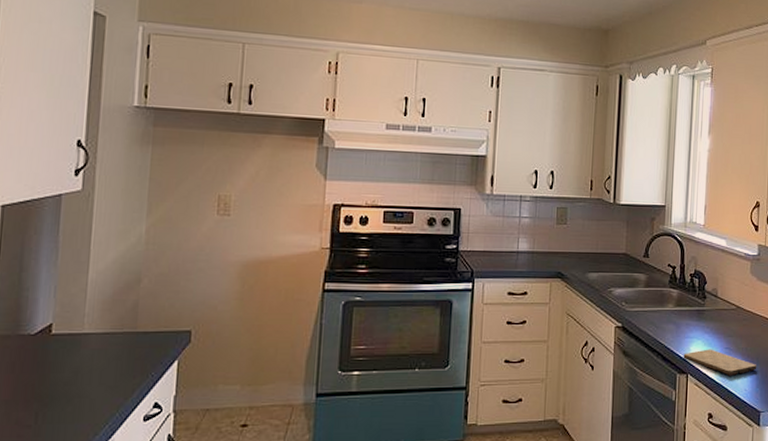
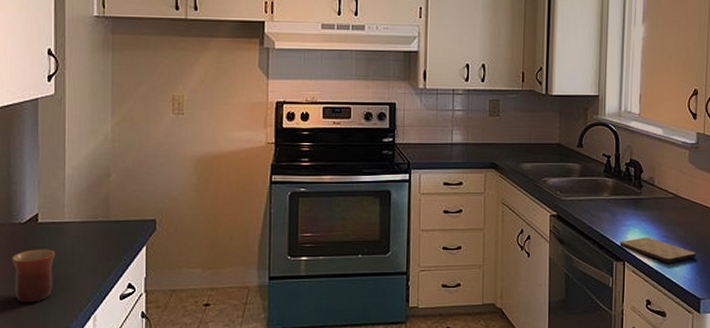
mug: none [16,364,70,426] -> present [12,249,56,303]

